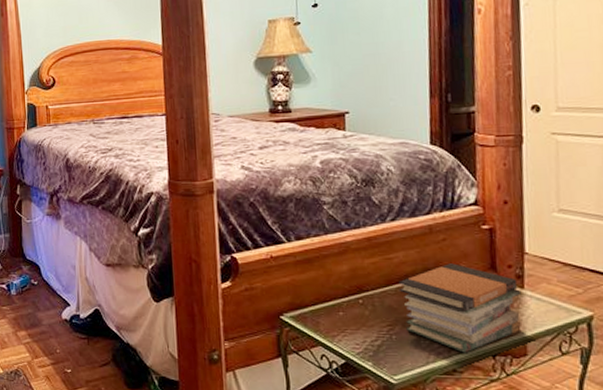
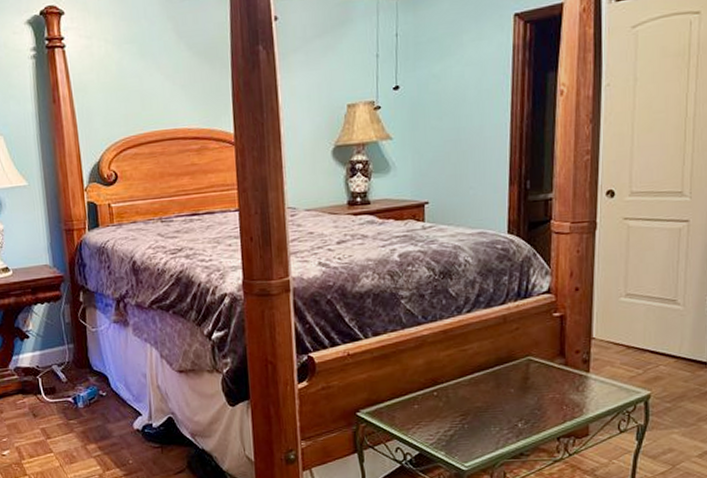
book stack: present [398,263,522,353] -> none [472,351,587,437]

